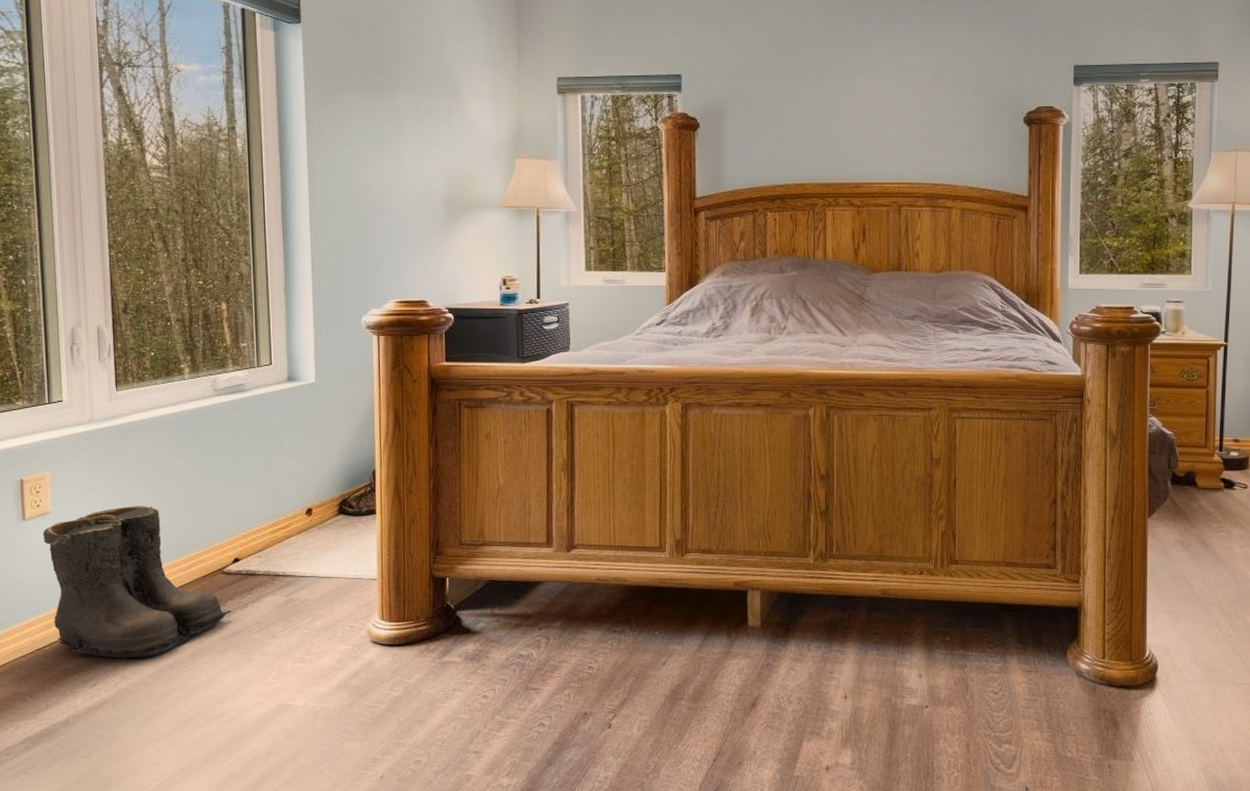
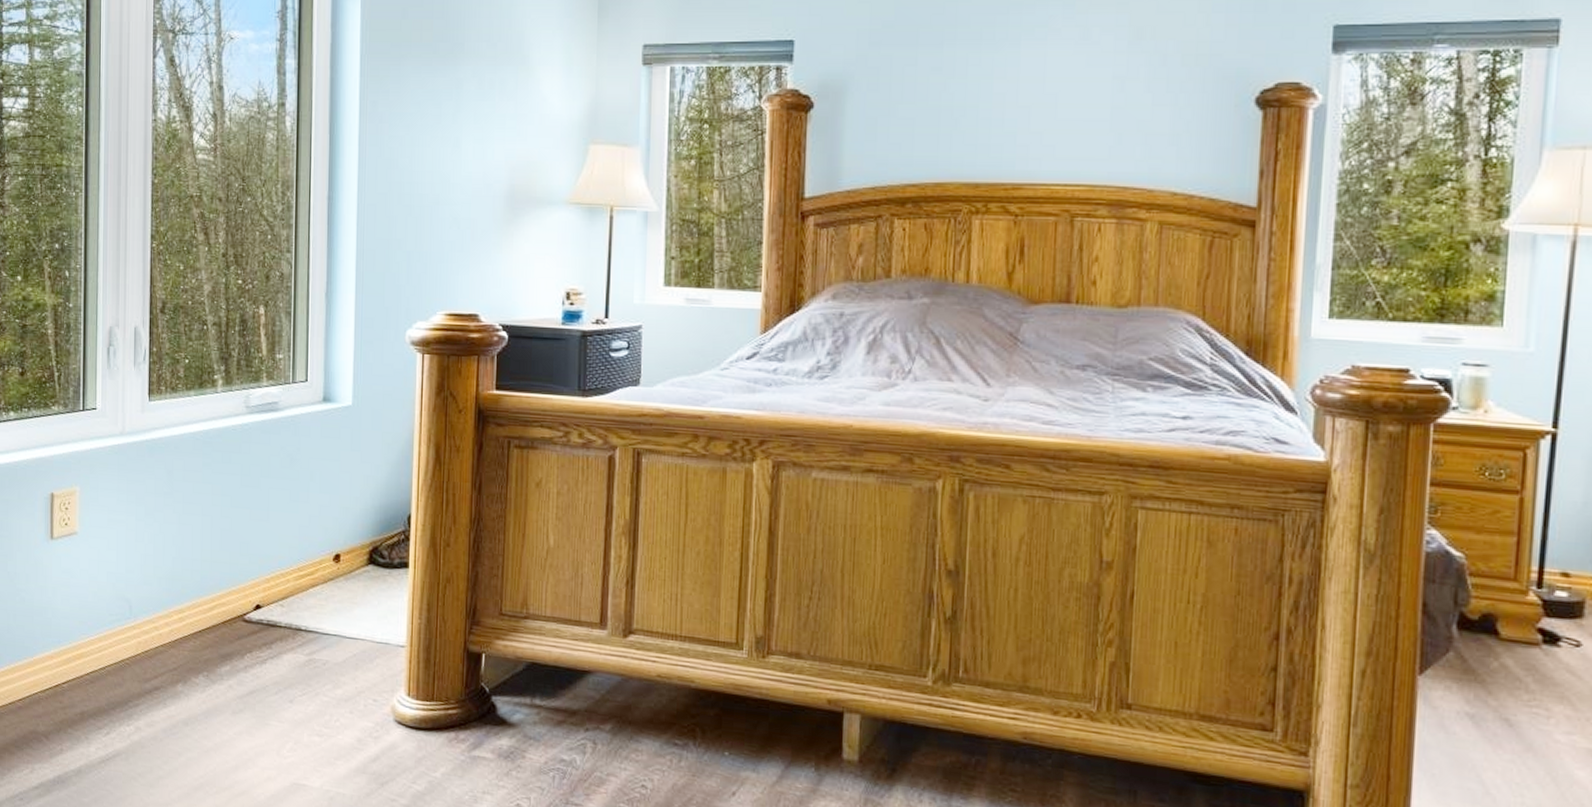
boots: present [42,506,231,658] -> none [68,533,249,709]

